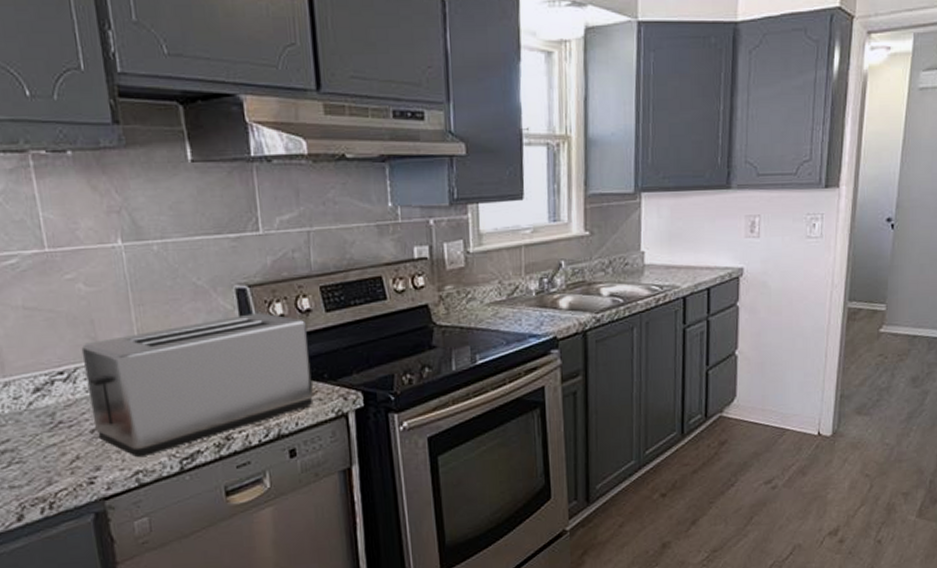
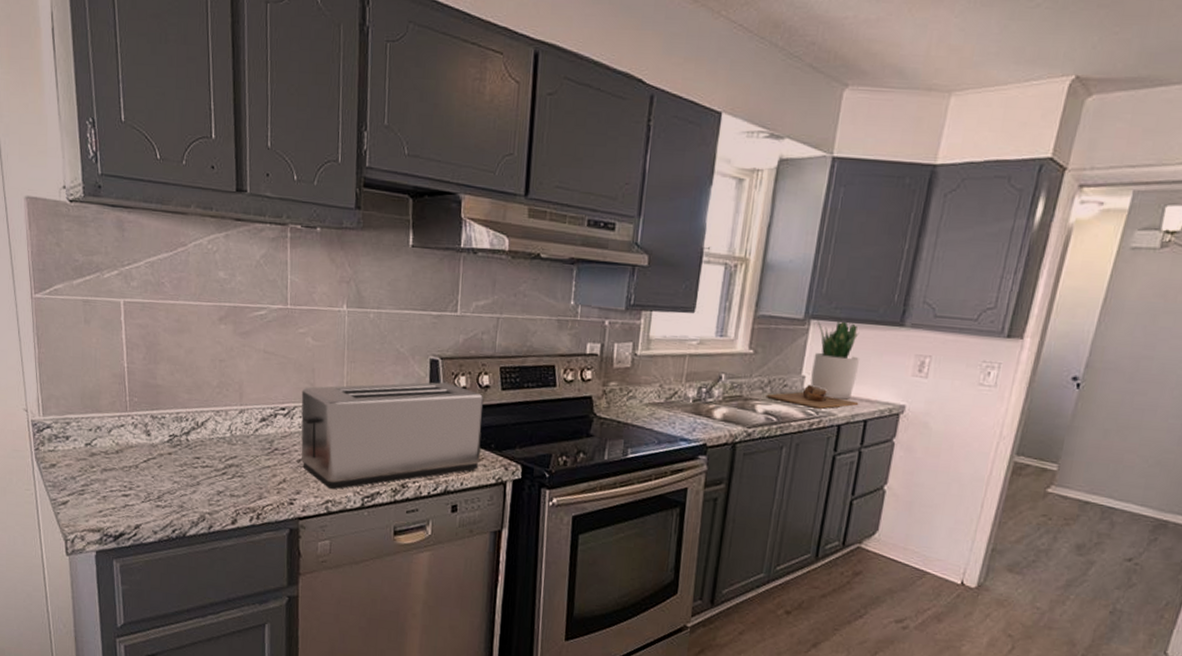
cutting board: none [609,260,700,283] -> present [766,385,859,409]
planter: none [647,189,695,271] -> present [810,319,860,400]

